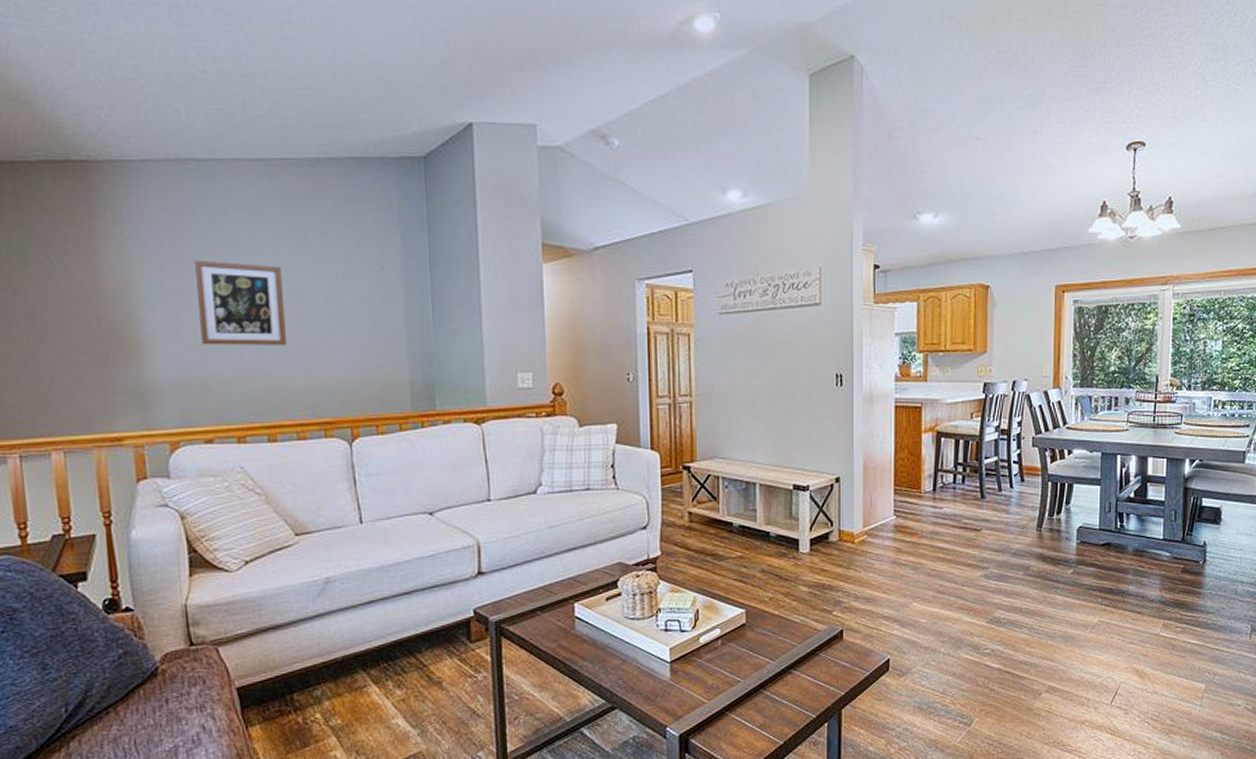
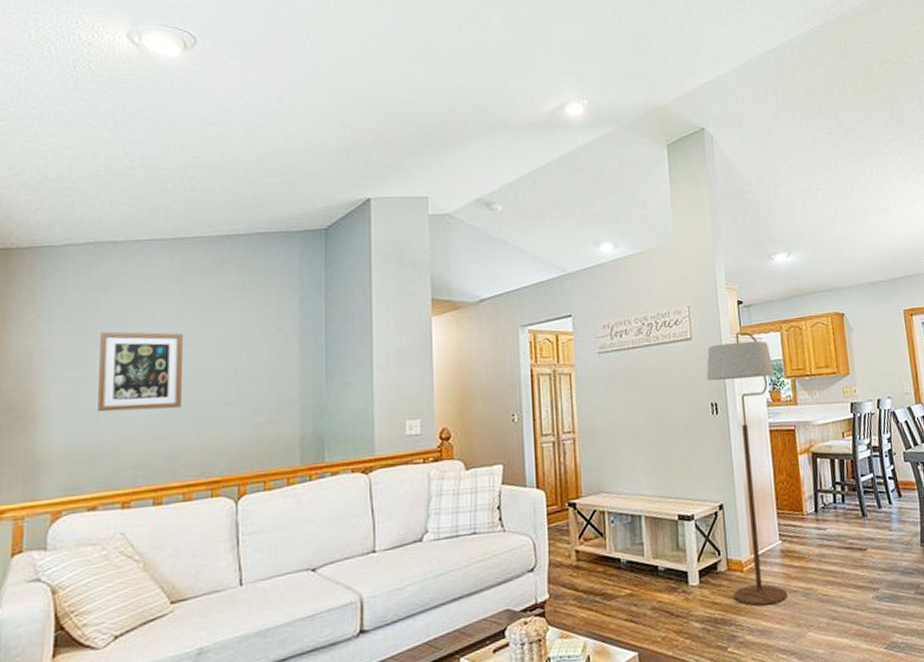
floor lamp: none [833,300,907,576] -> present [706,332,787,606]

